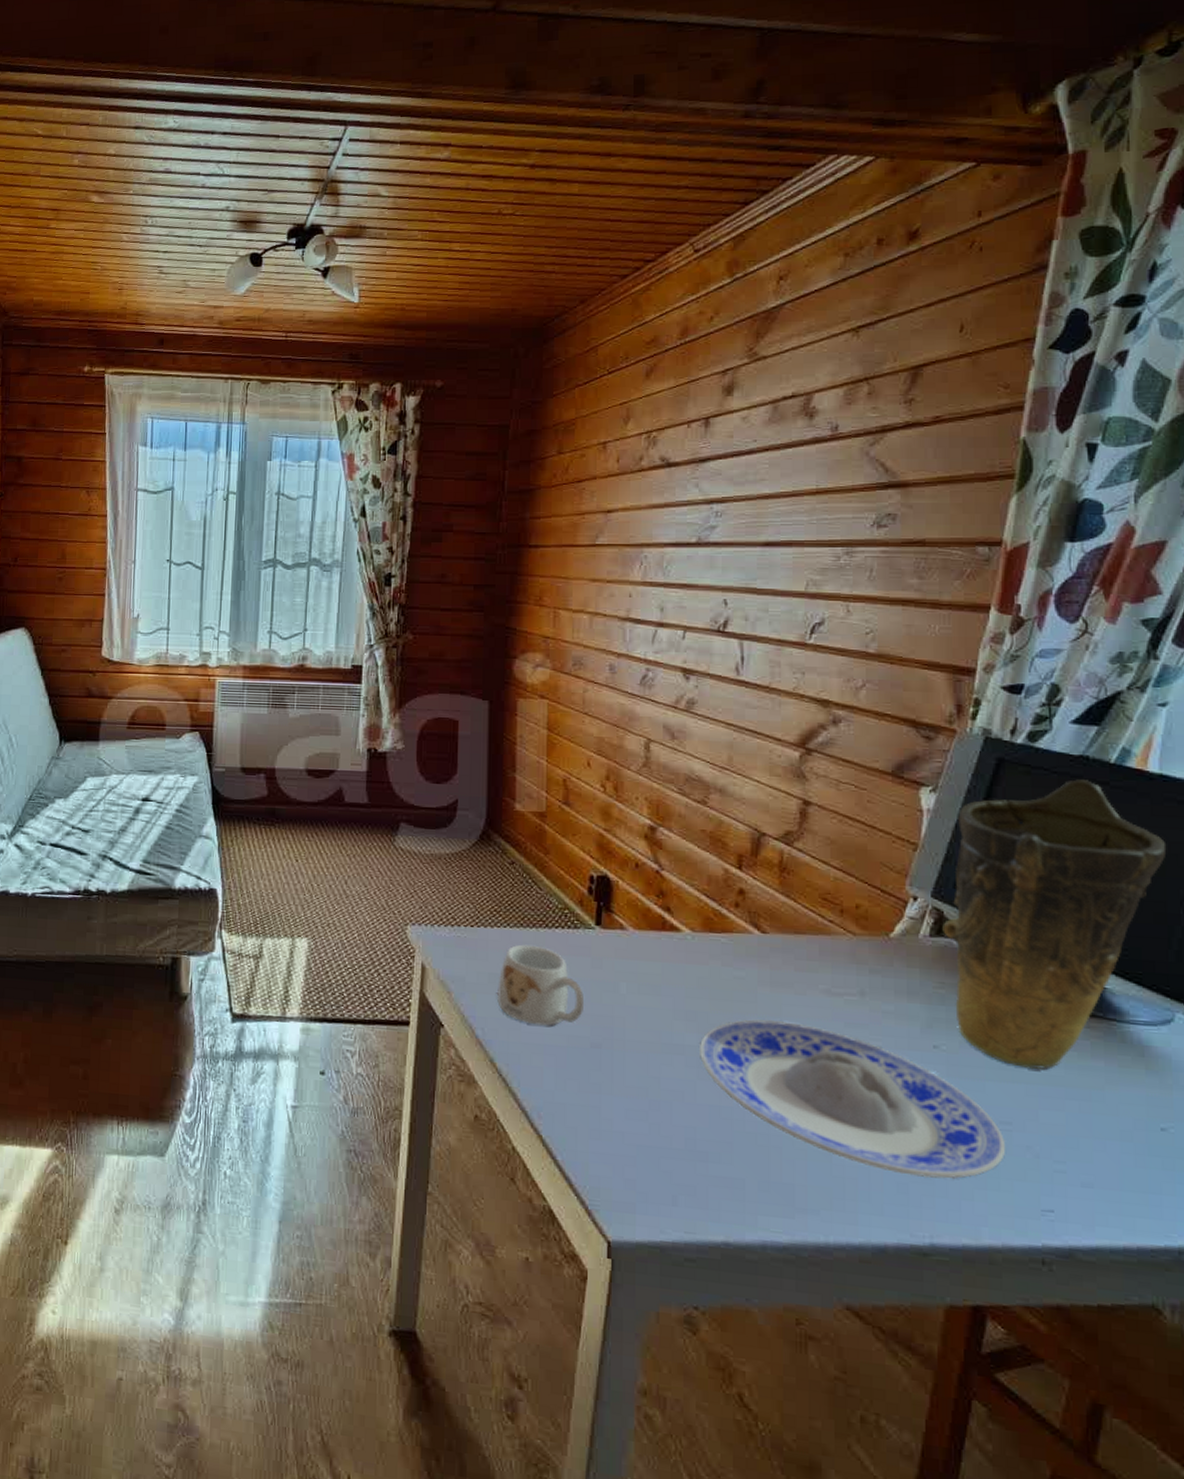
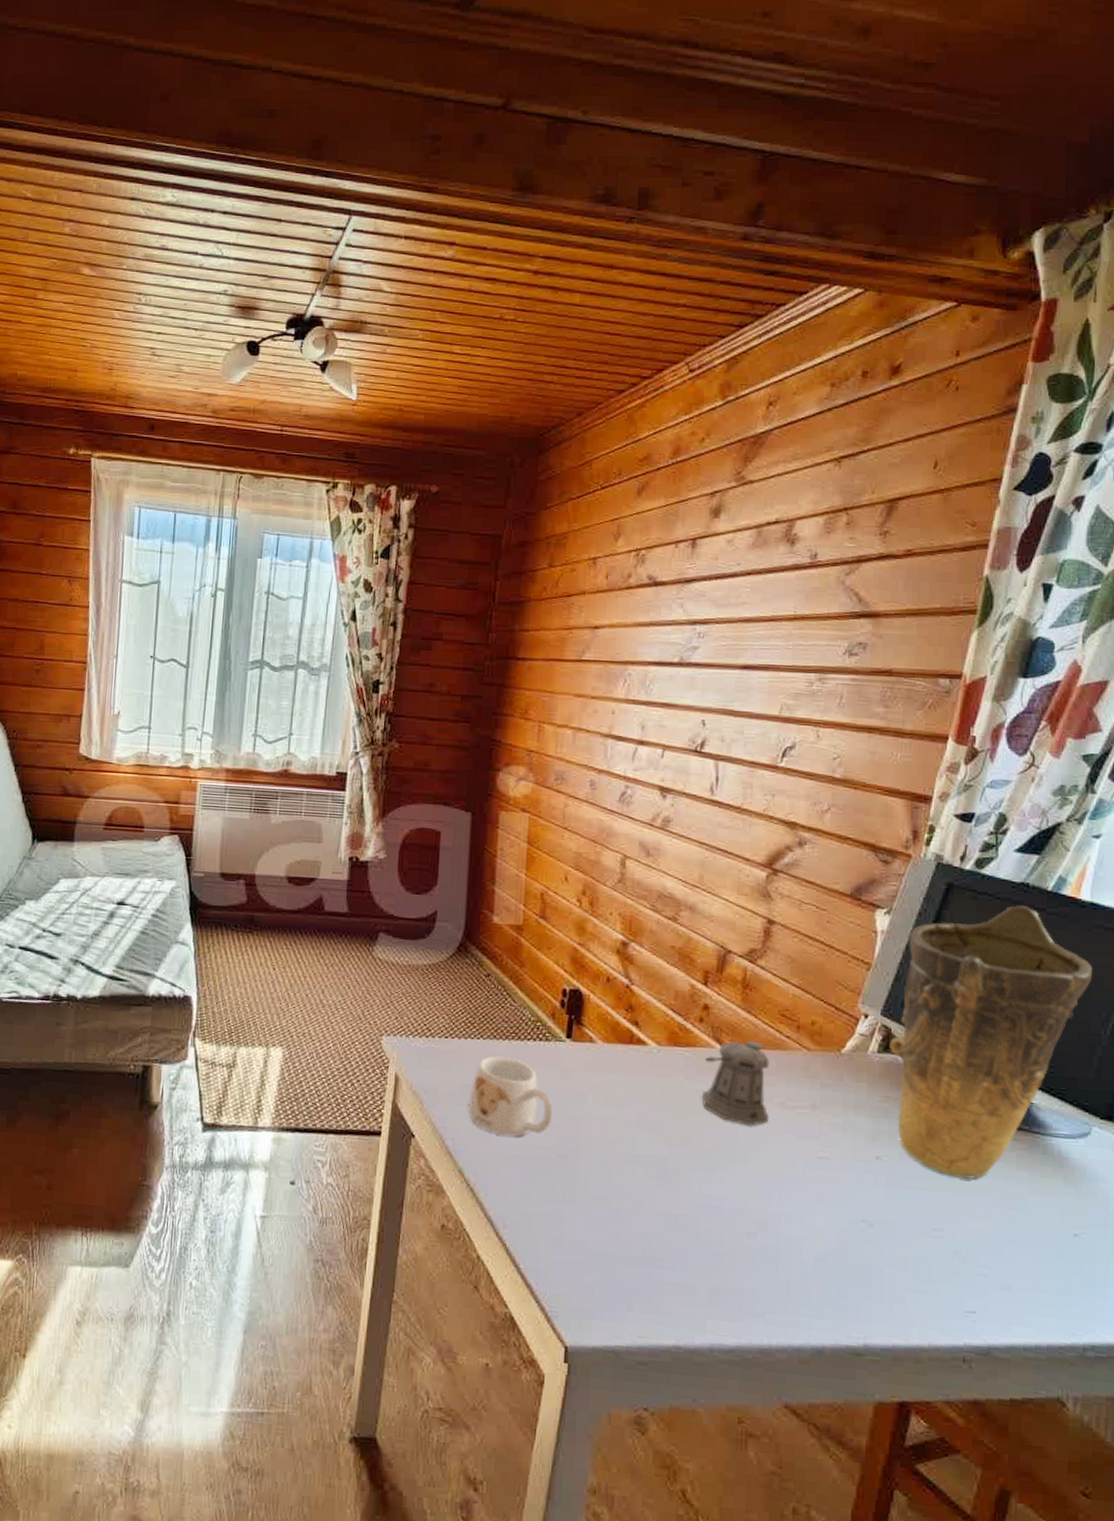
plate: present [700,1019,1006,1179] -> none [660,1131,937,1283]
pepper shaker: none [741,925,814,1014] -> present [701,1040,770,1126]

